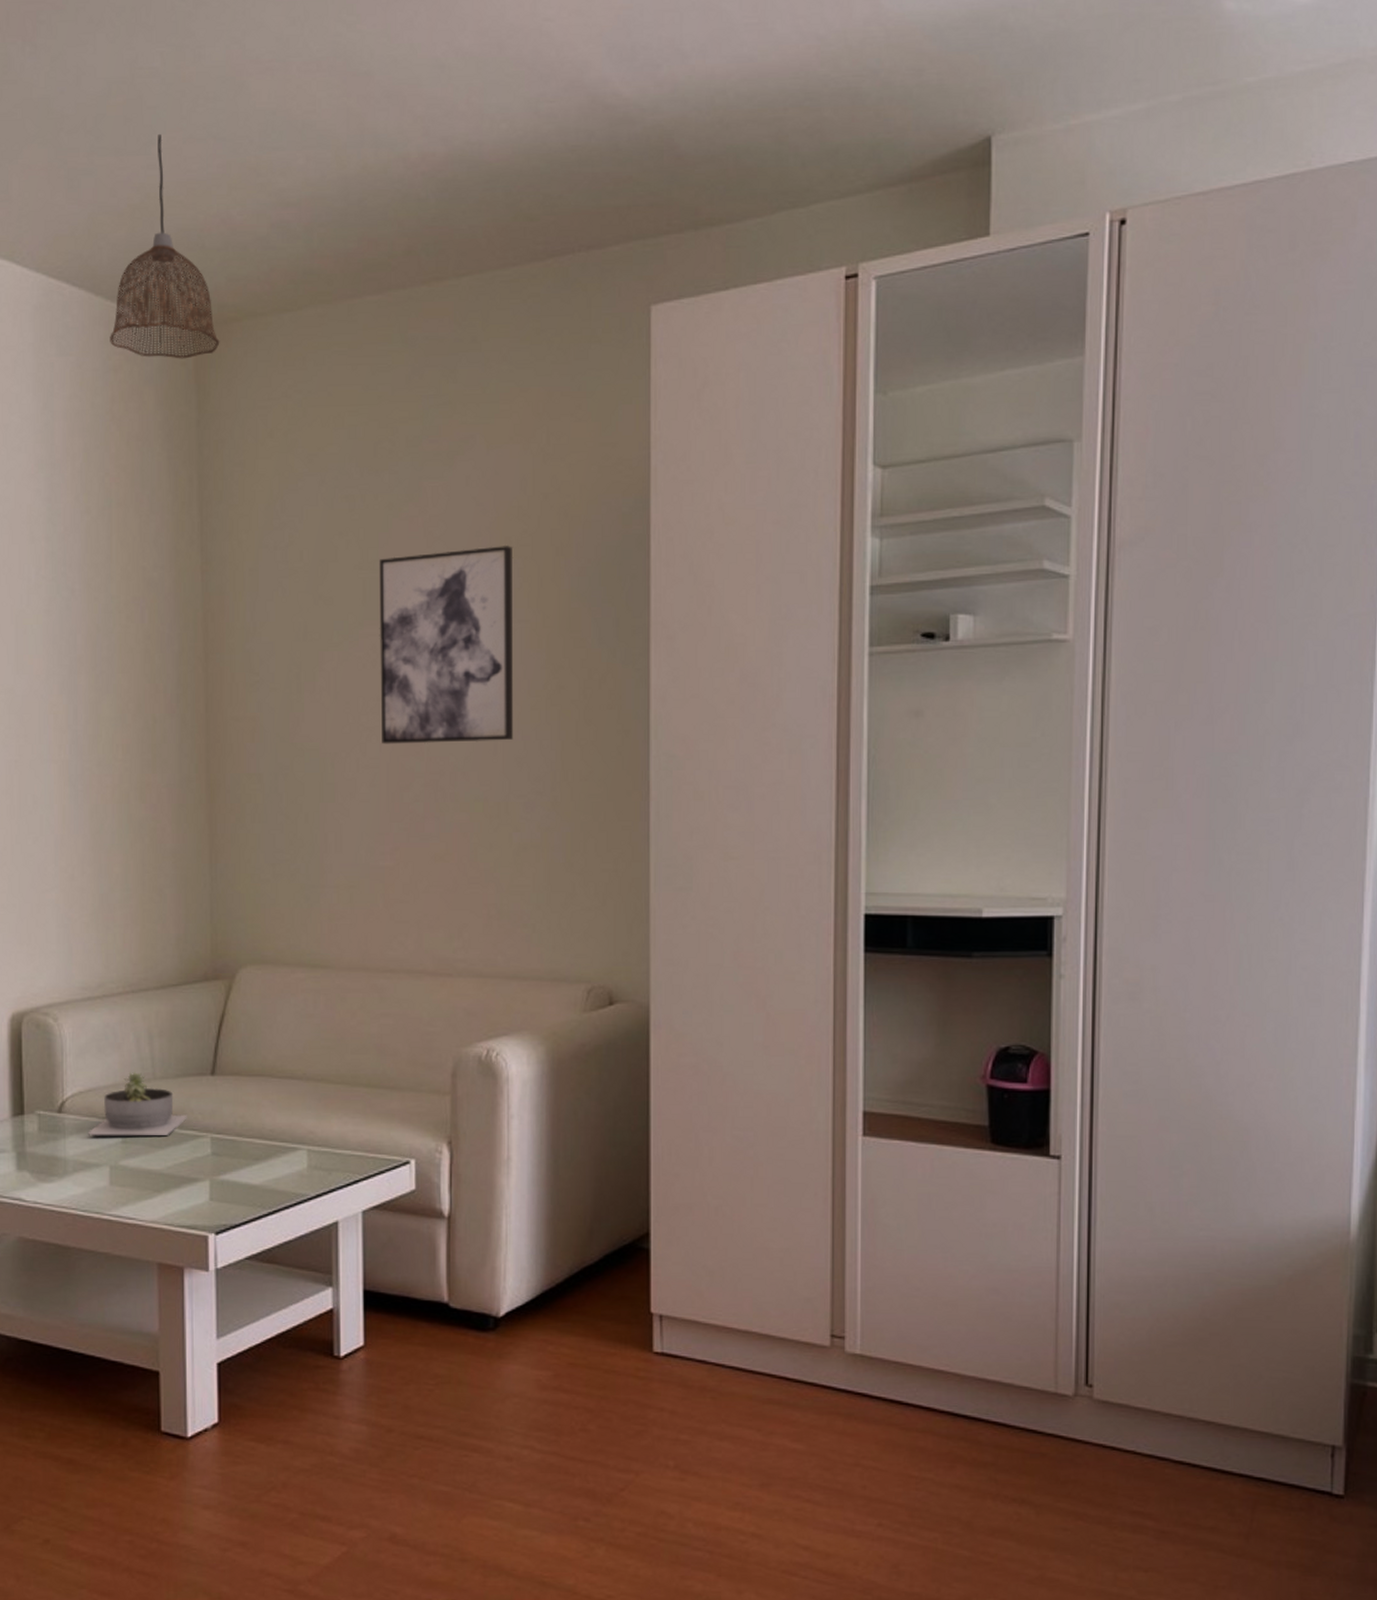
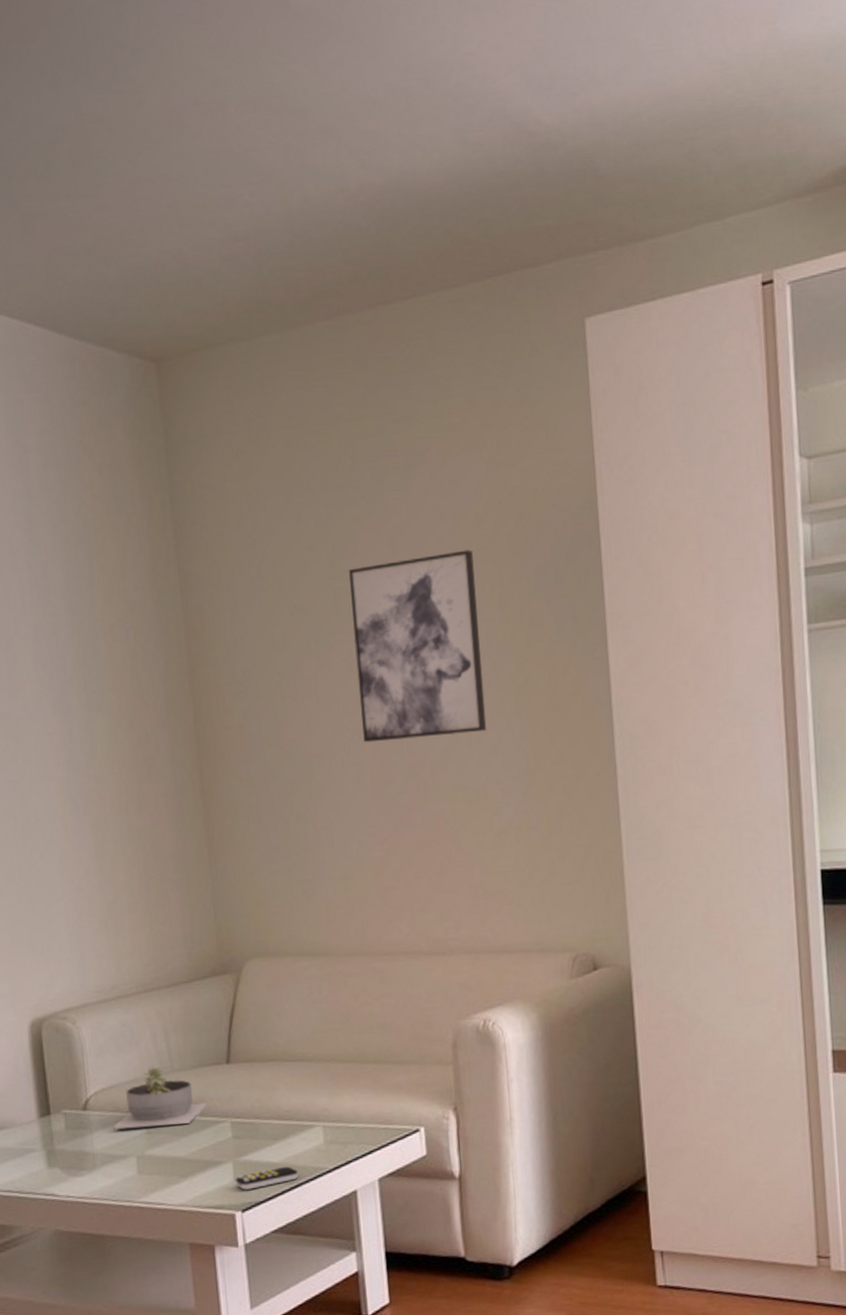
pendant lamp: present [110,133,220,359] -> none [75,176,182,391]
remote control: none [211,1189,278,1211] -> present [235,1166,299,1190]

